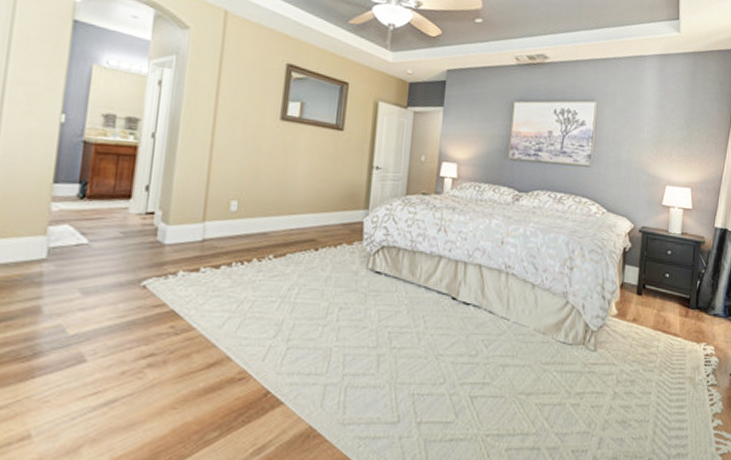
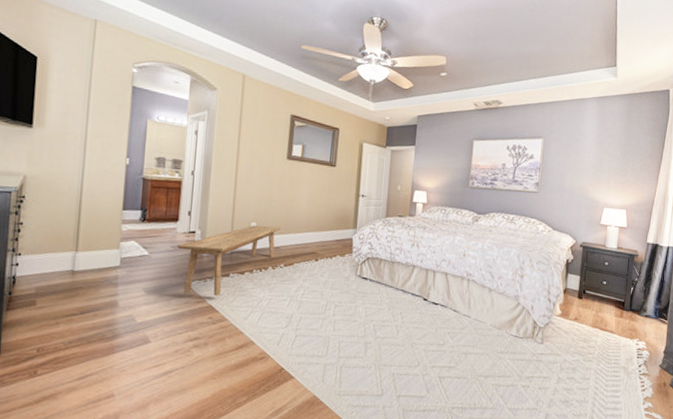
bench: none [129,204,271,297] -> present [177,225,281,296]

